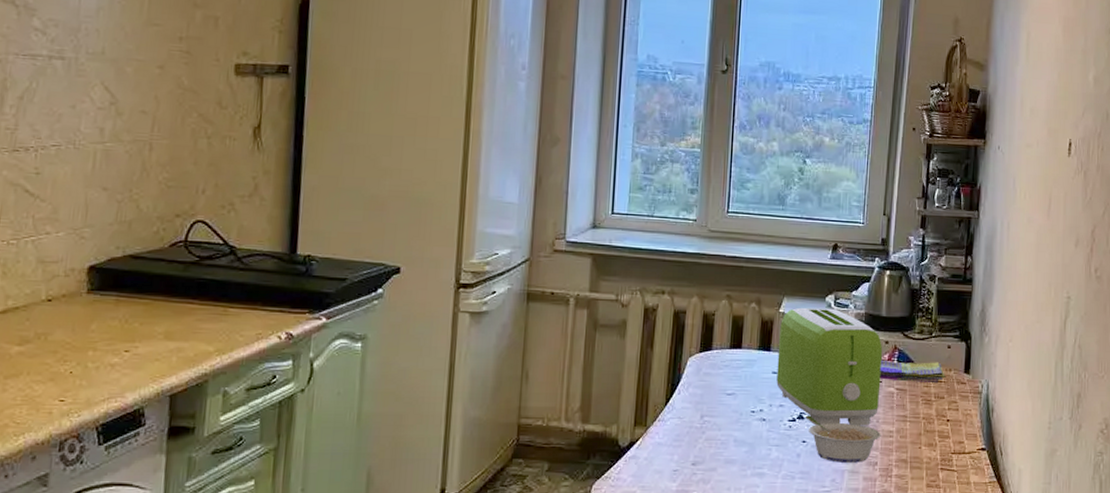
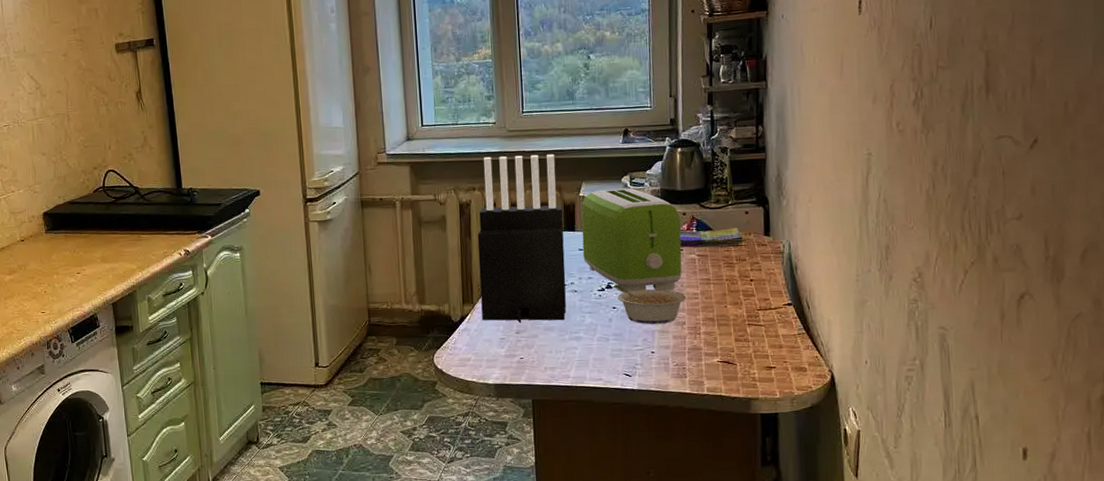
knife block: none [655,257,760,453] -> present [477,153,566,323]

